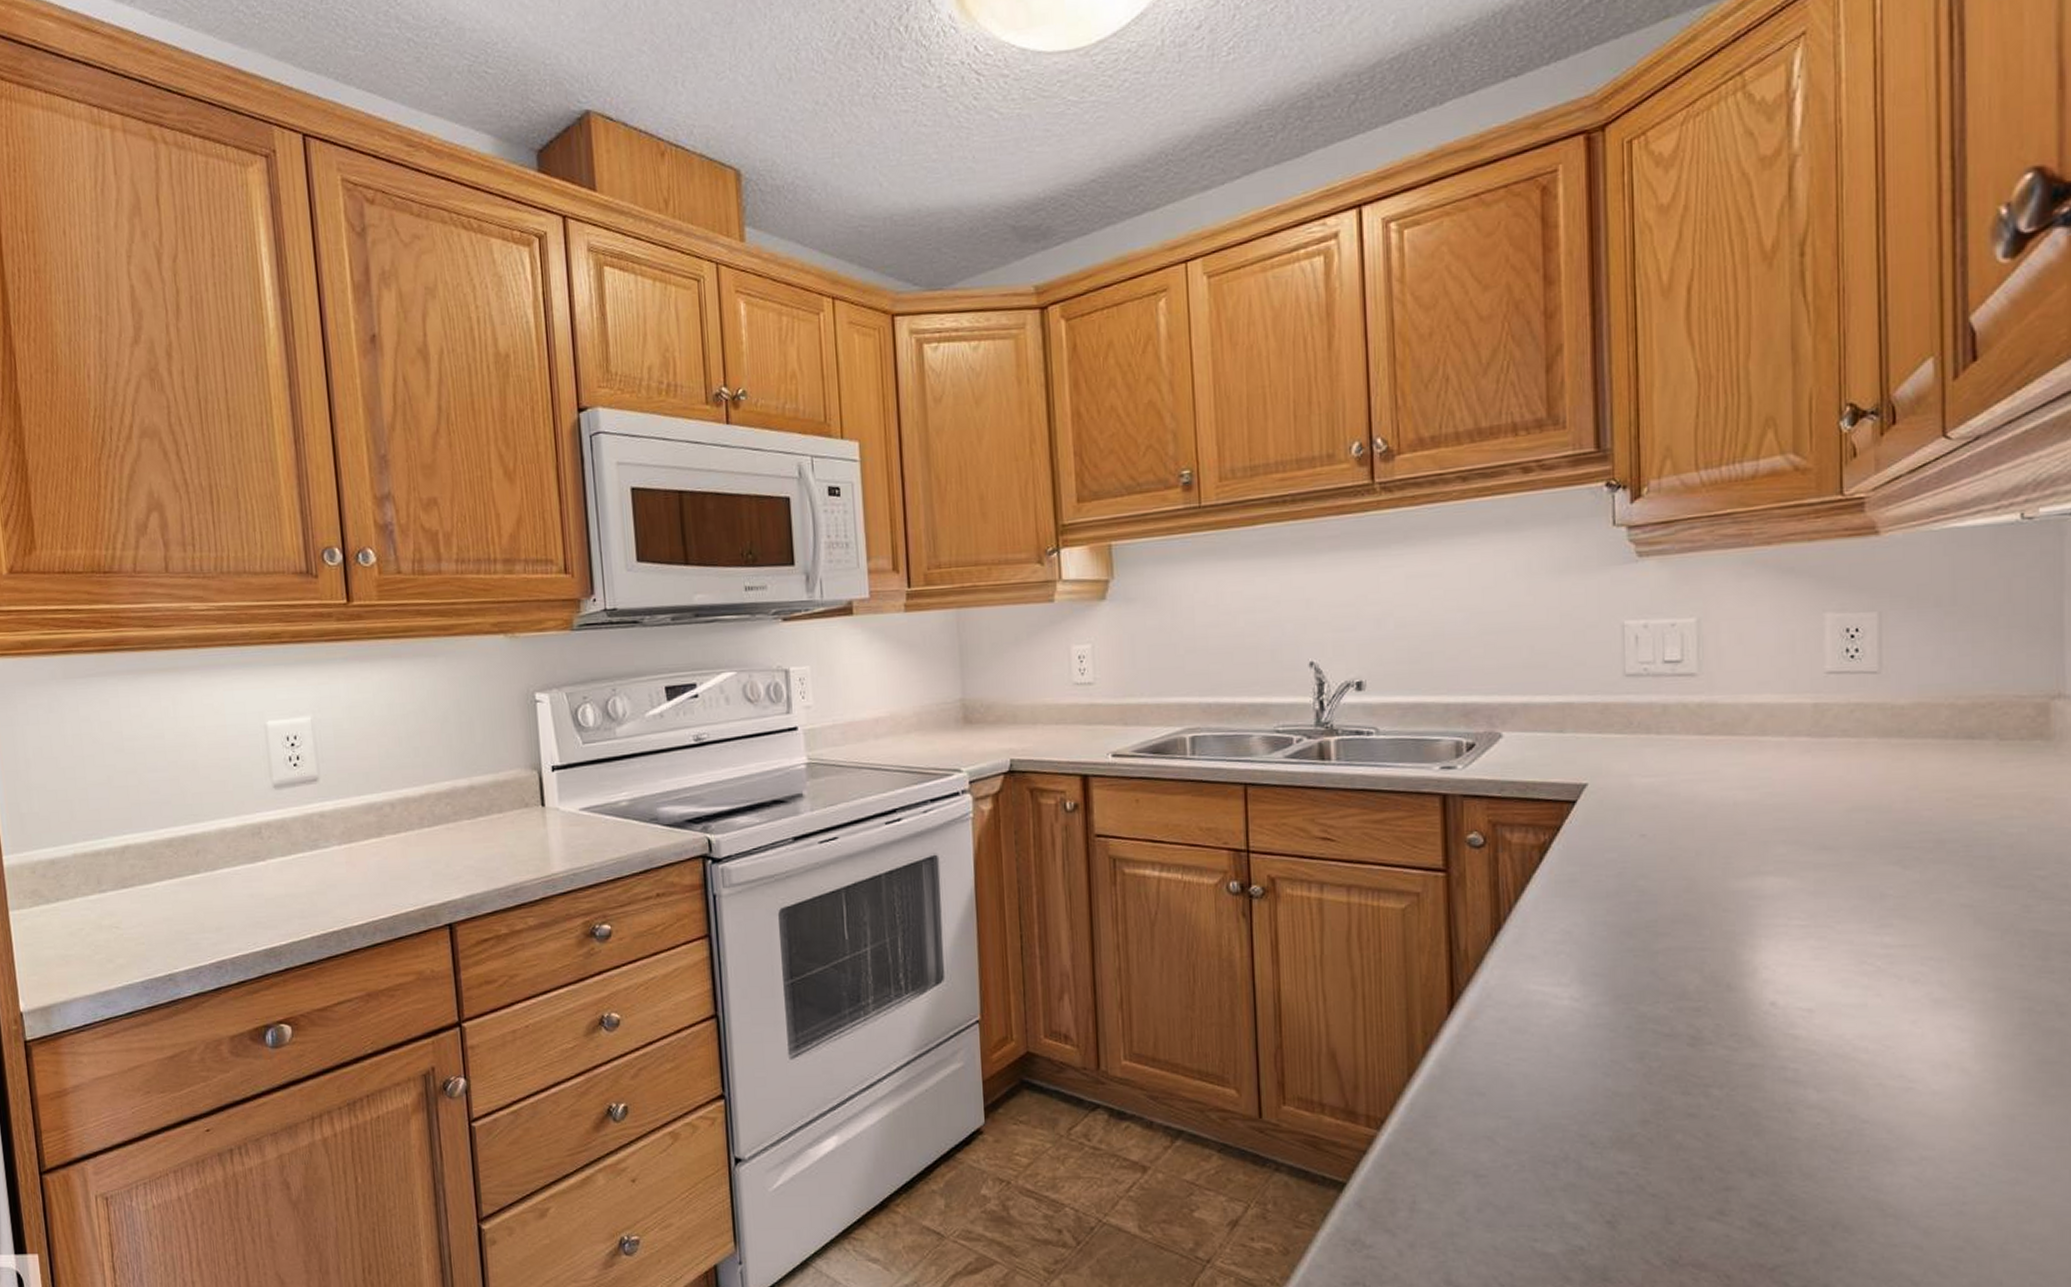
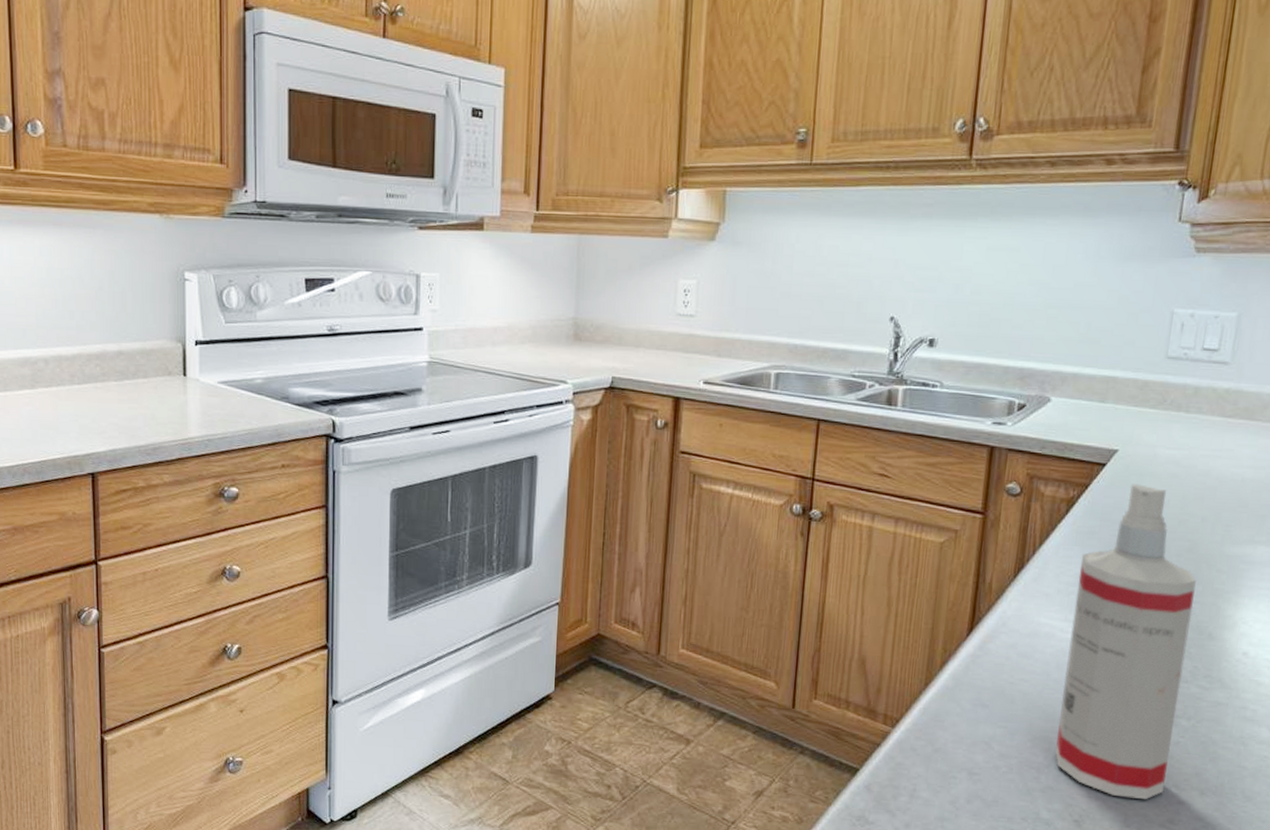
spray bottle: none [1565,820,1706,1189] -> present [1055,484,1196,799]

